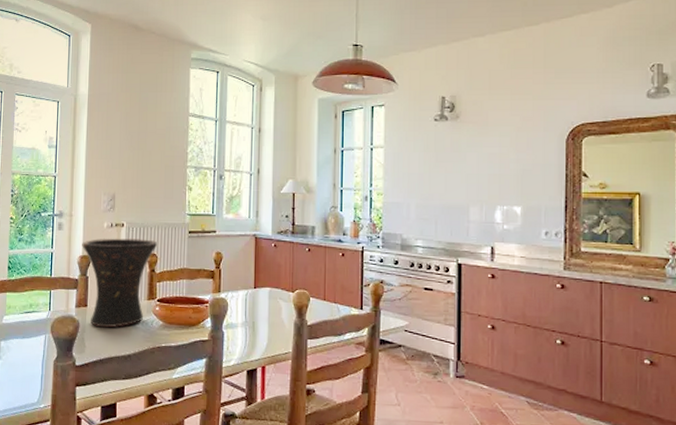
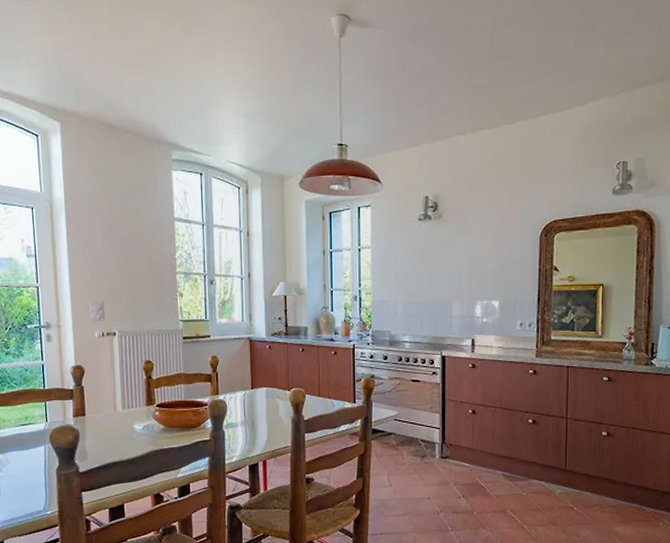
vase: present [82,238,157,328] -> none [73,347,151,435]

